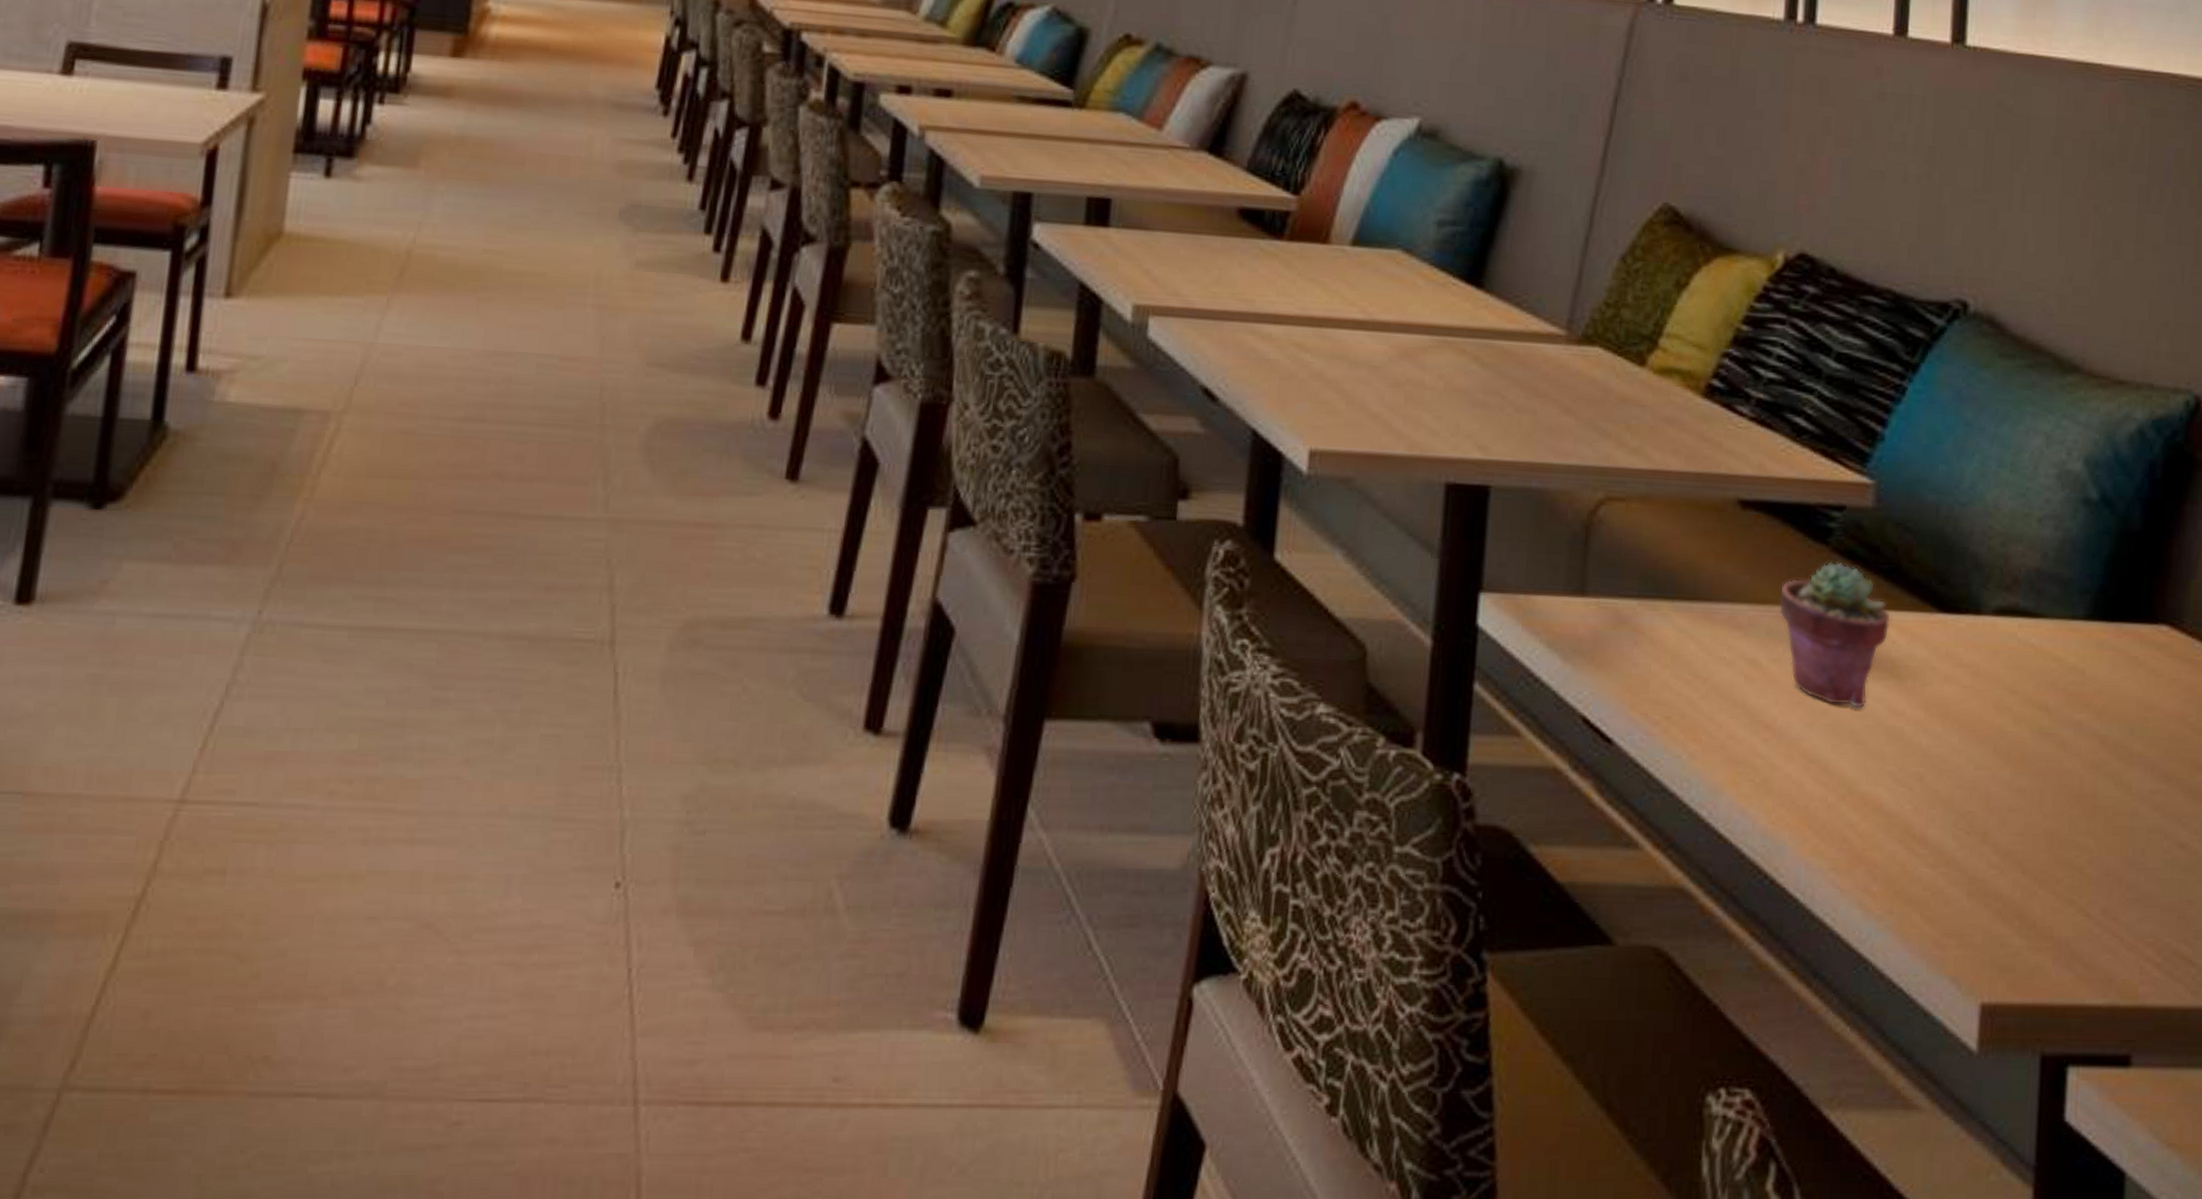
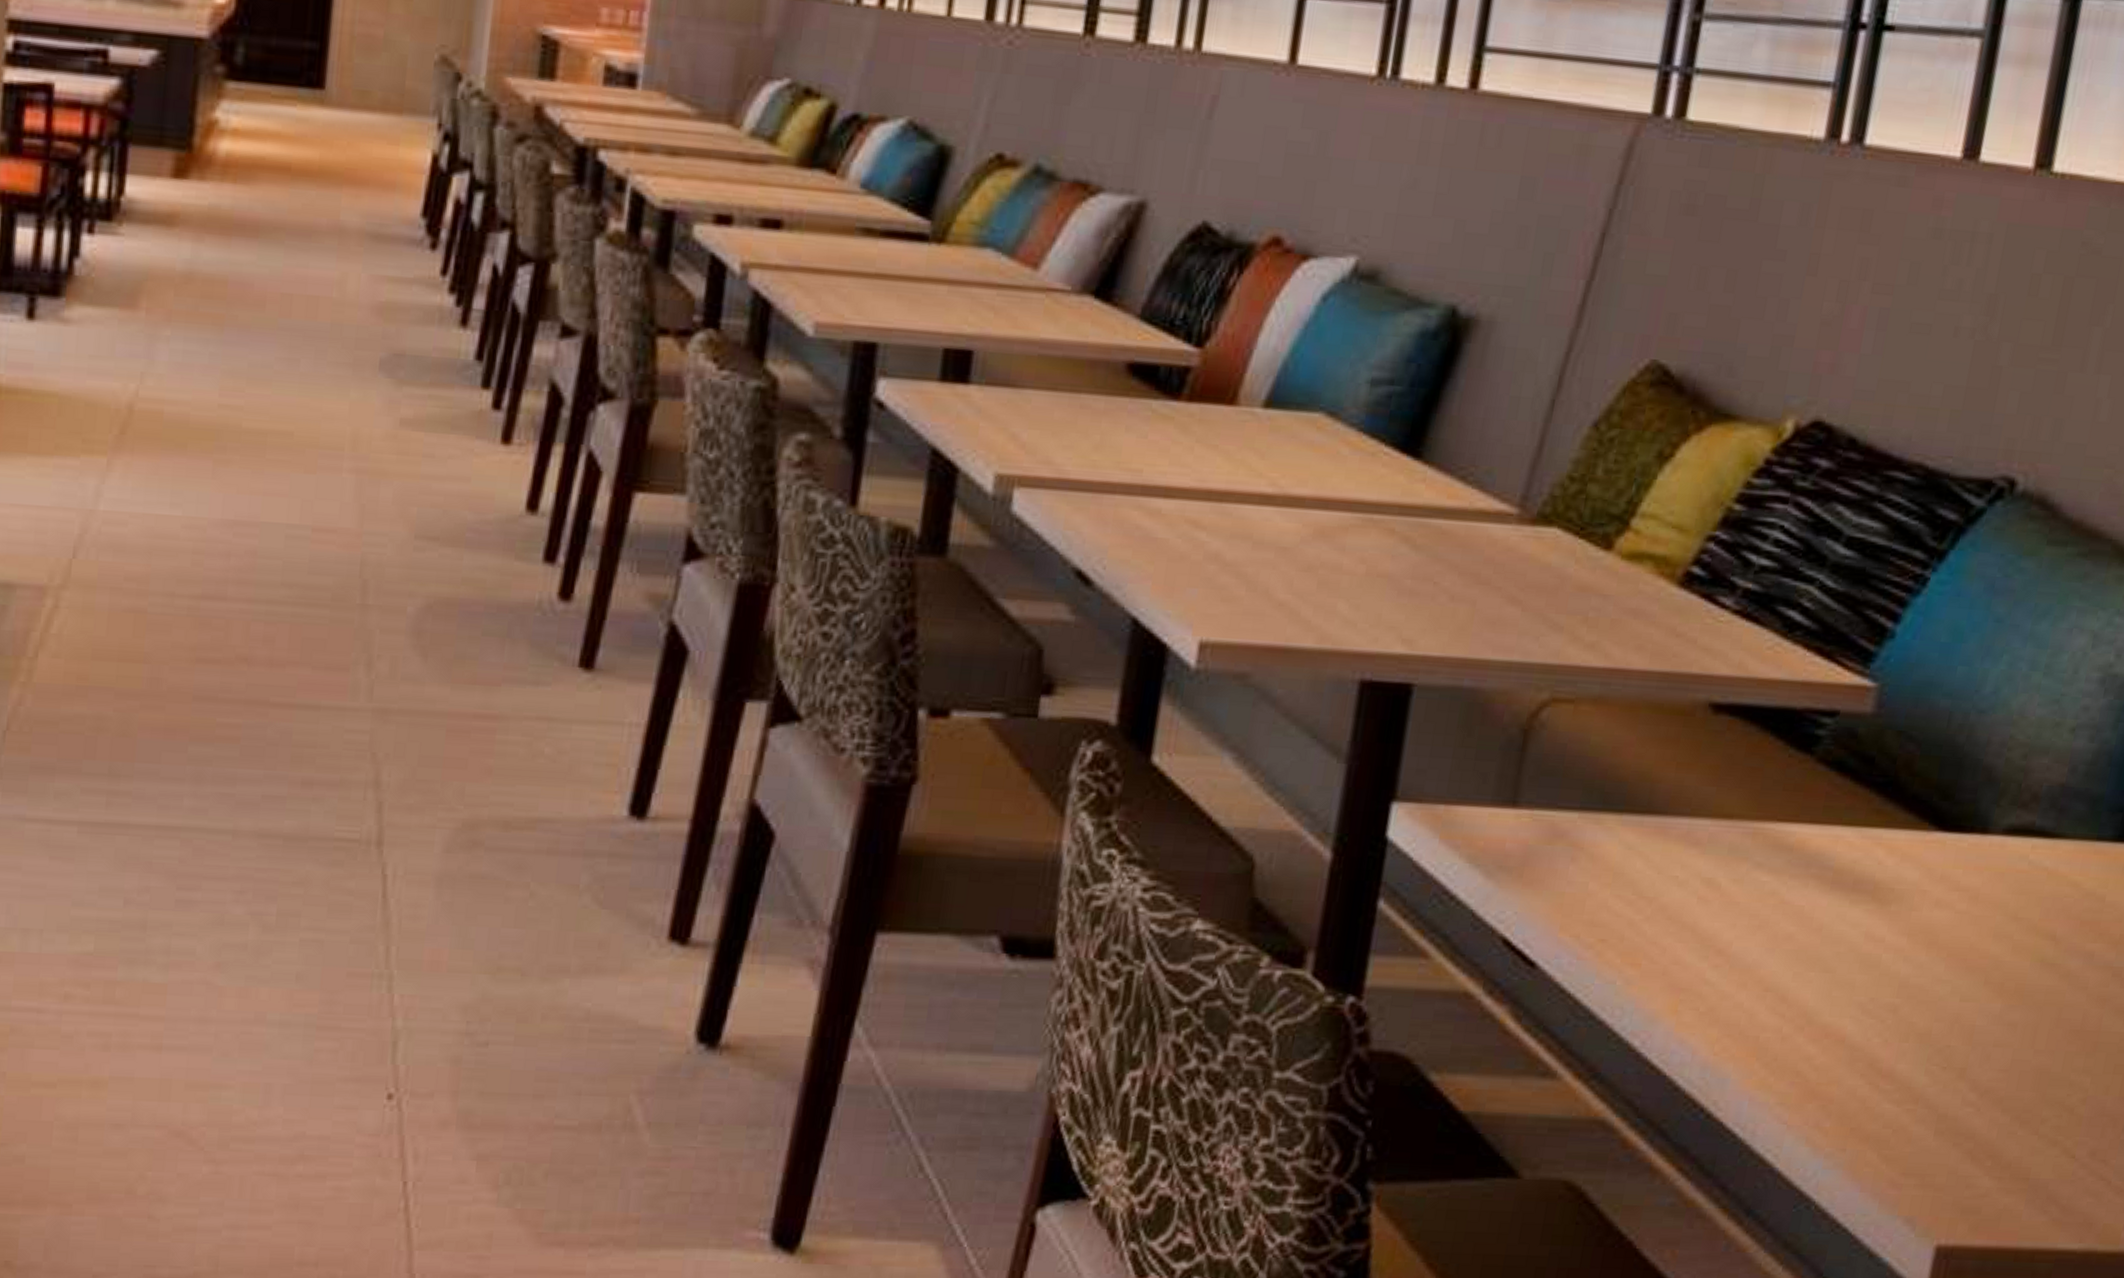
potted succulent: present [1778,561,1891,709] -> none [1746,772,1880,935]

